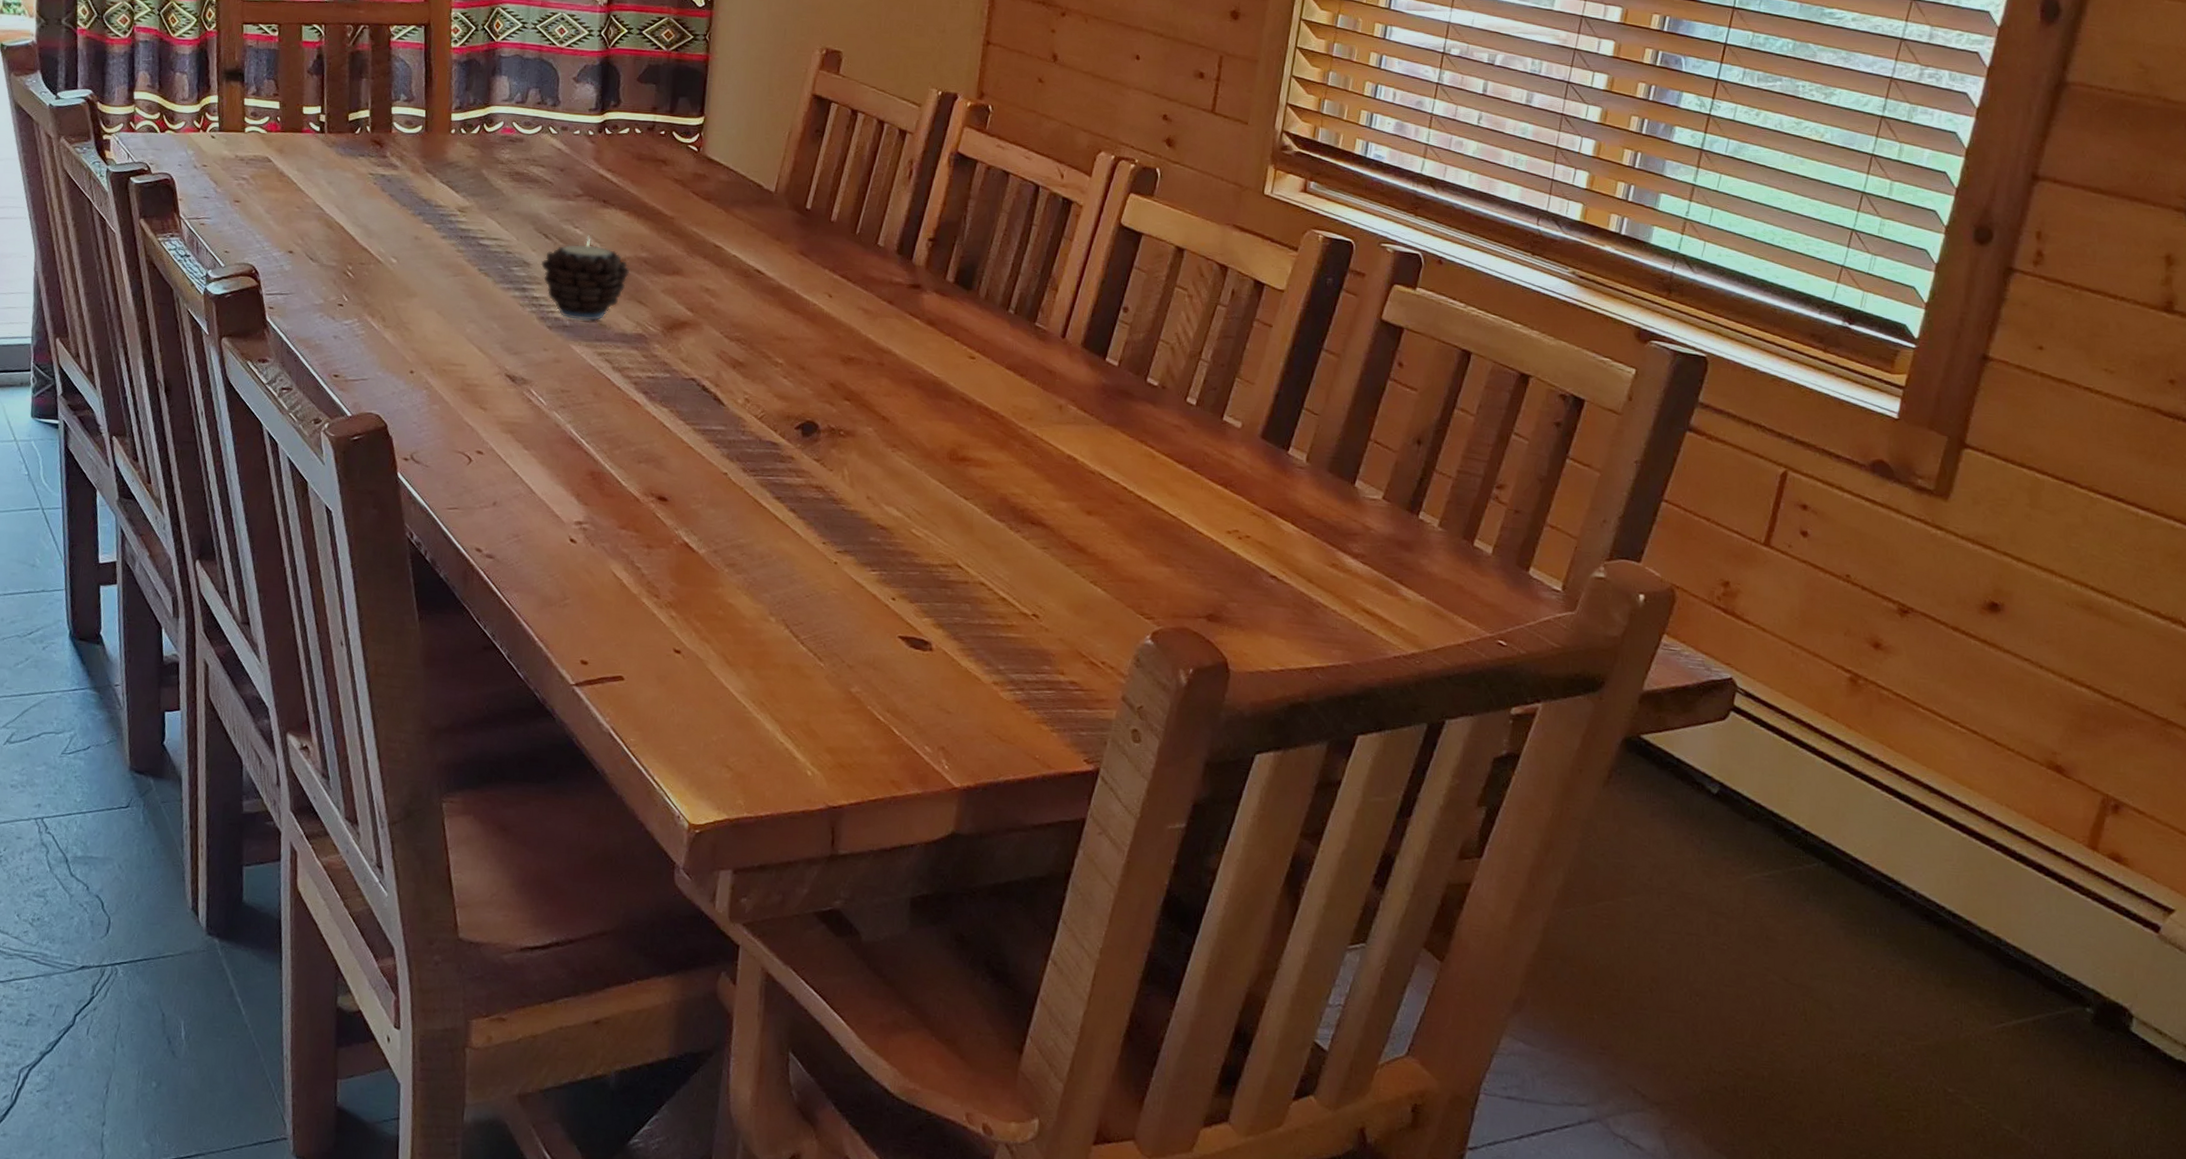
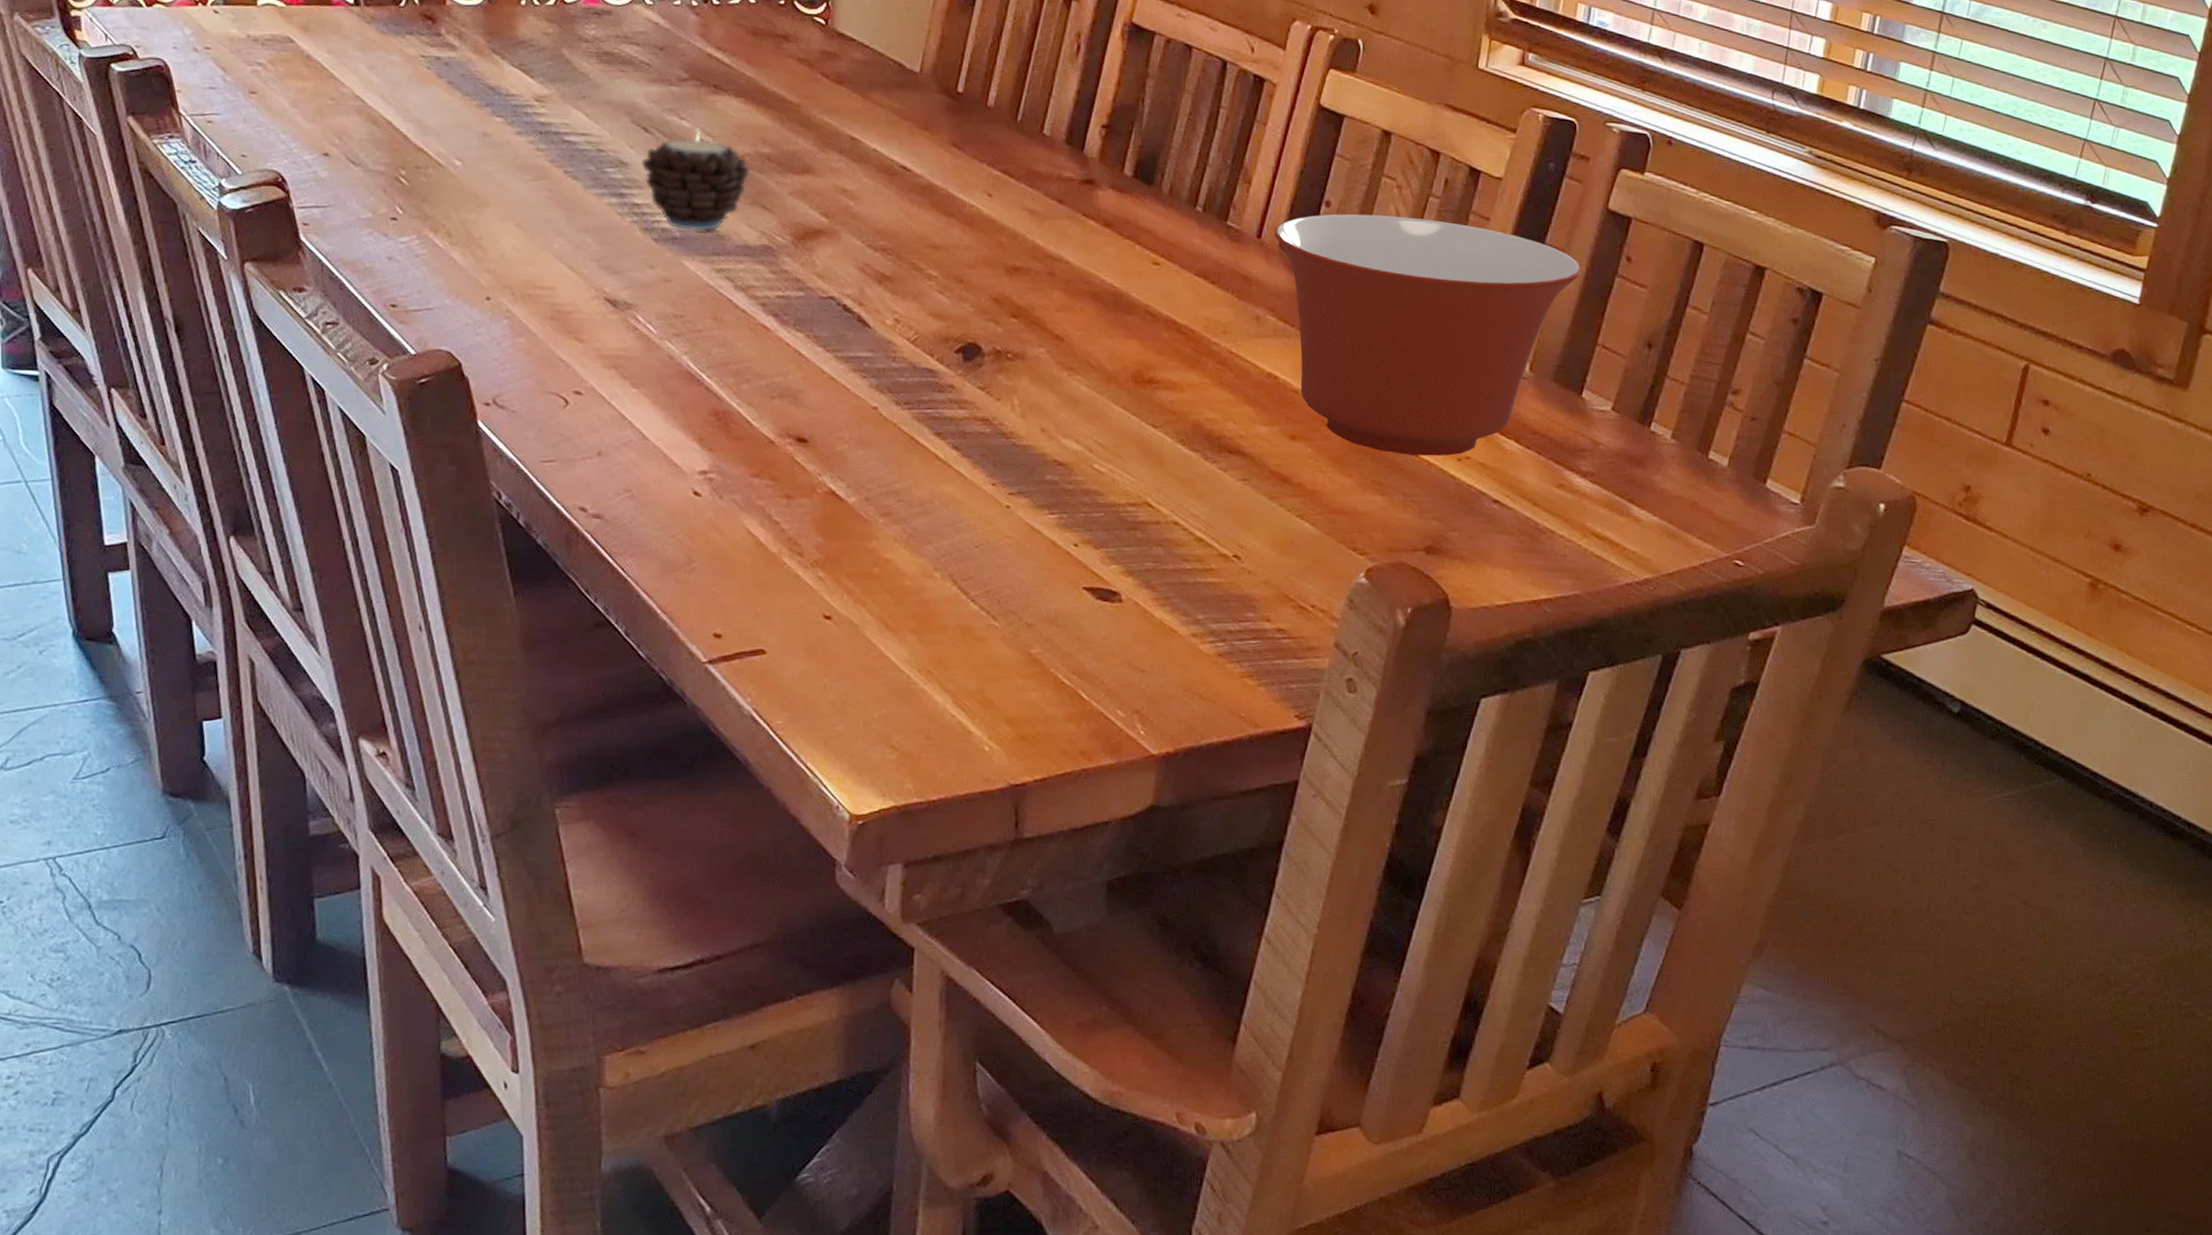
mixing bowl: none [1077,318,1356,534] -> present [1274,214,1582,456]

